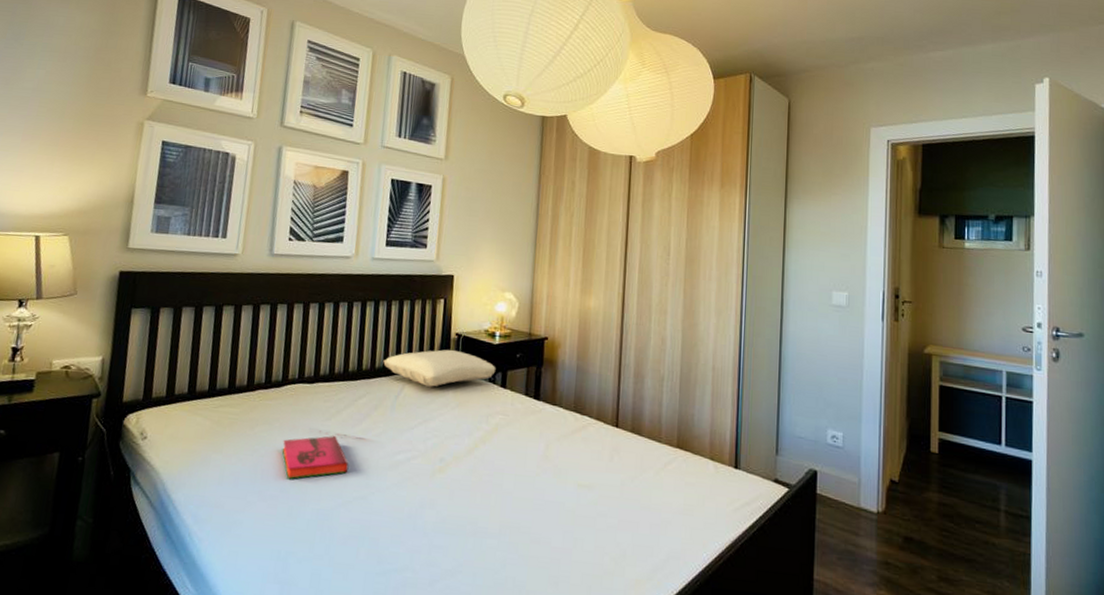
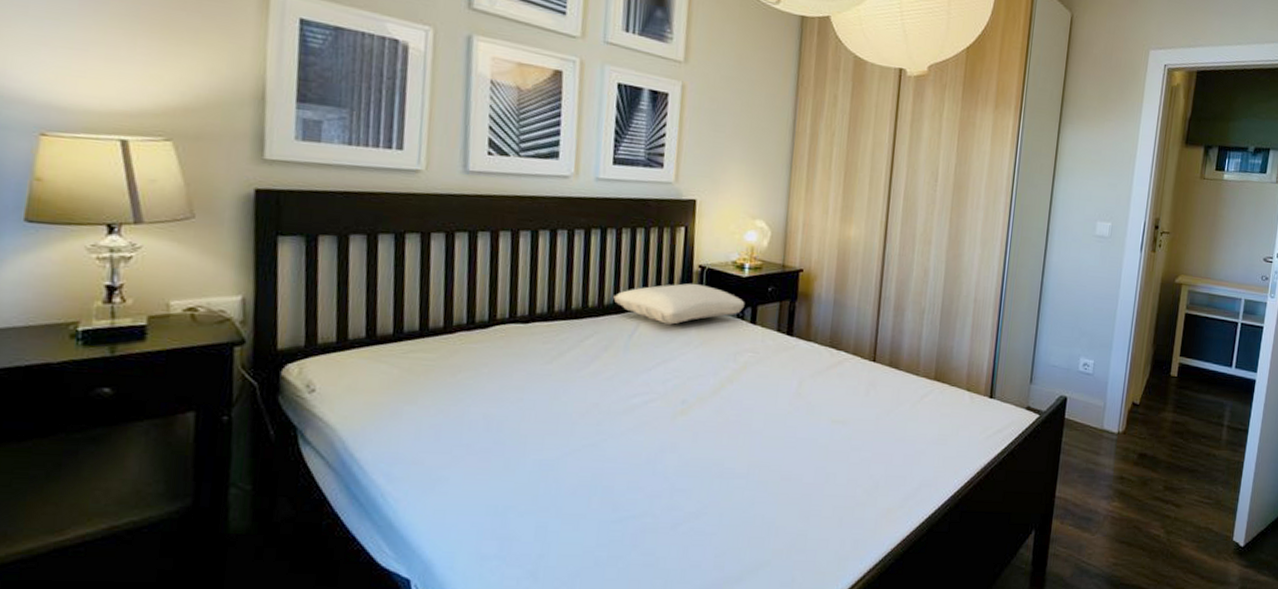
hardback book: present [282,436,349,479] -> none [493,380,576,429]

